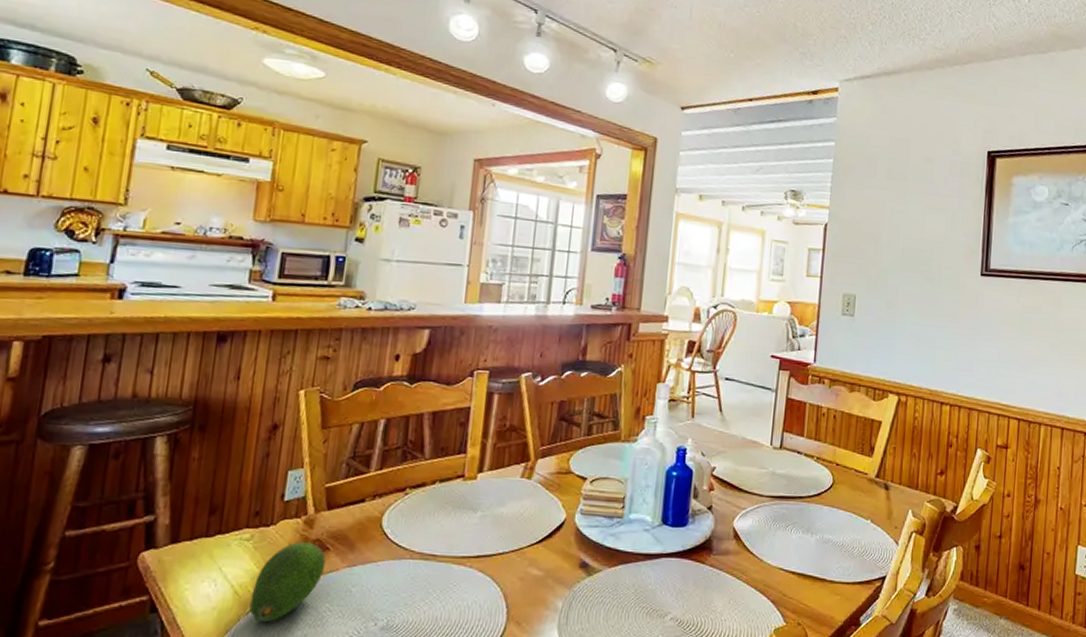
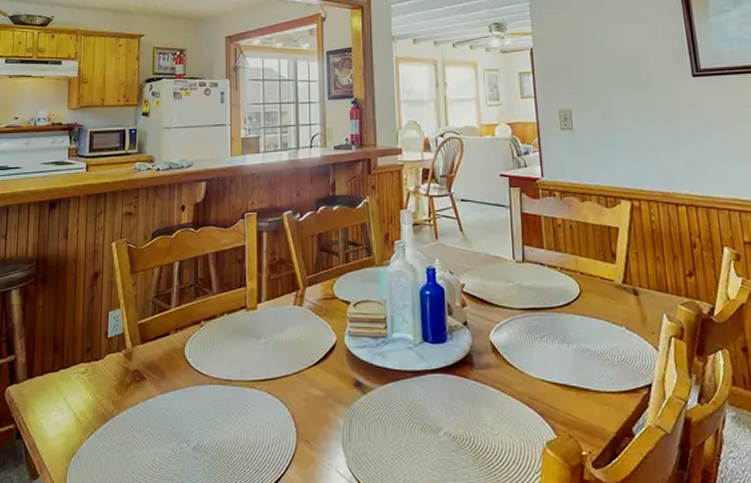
fruit: present [249,542,326,622] -> none [89,373,144,445]

